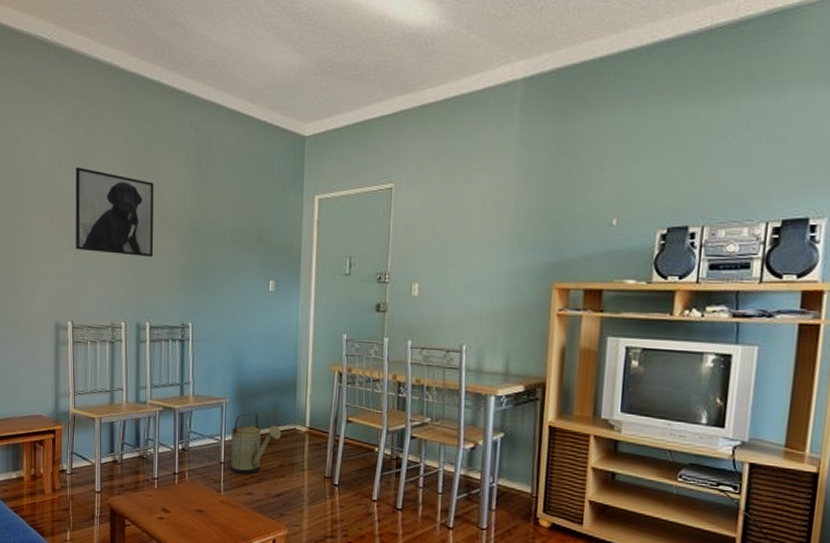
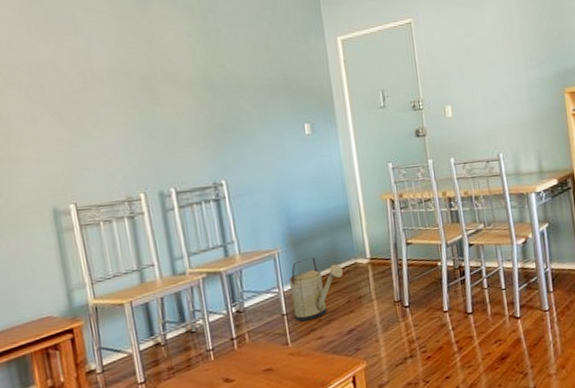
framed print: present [75,167,154,257] -> none [51,33,168,125]

